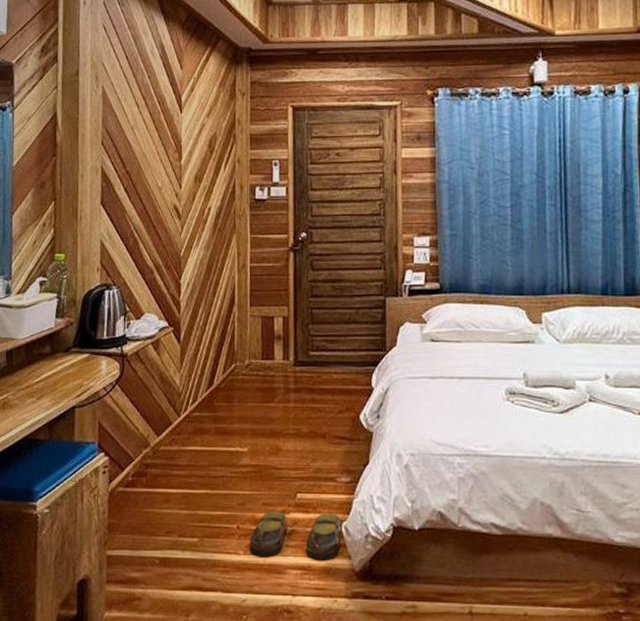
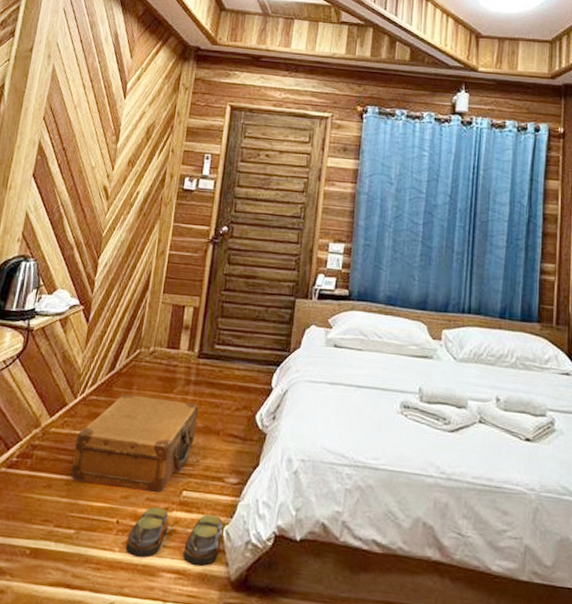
suitcase: none [186,408,302,497] -> present [70,394,198,492]

